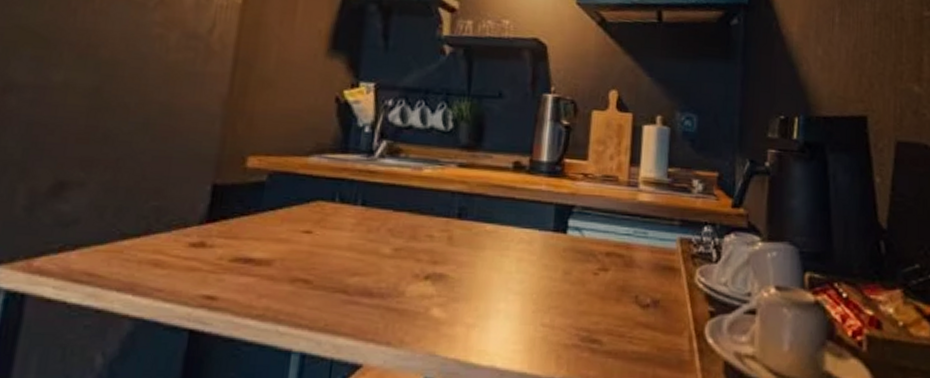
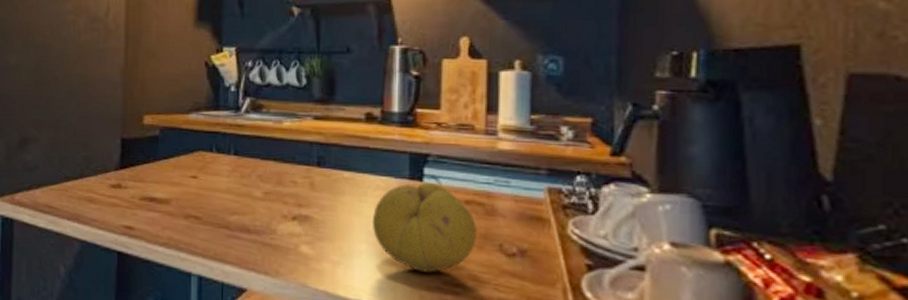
fruit: none [512,235,616,330] -> present [372,183,477,273]

